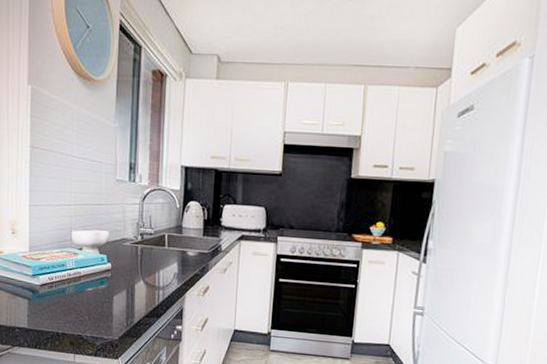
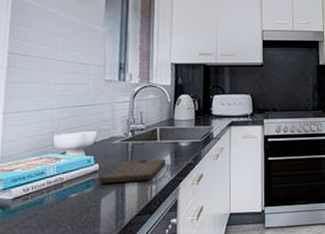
cutting board: none [112,263,173,286] -> present [99,159,166,183]

